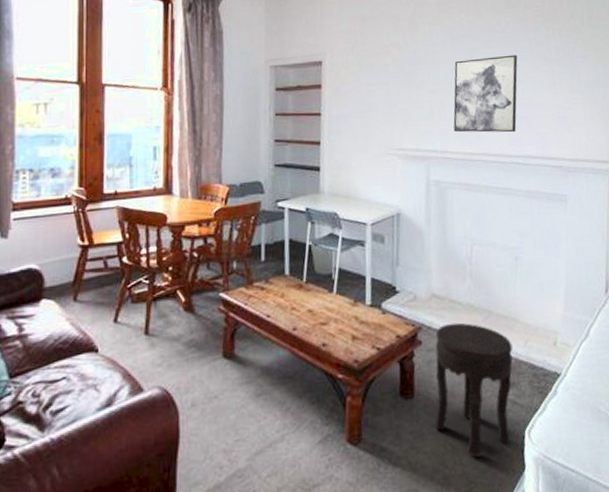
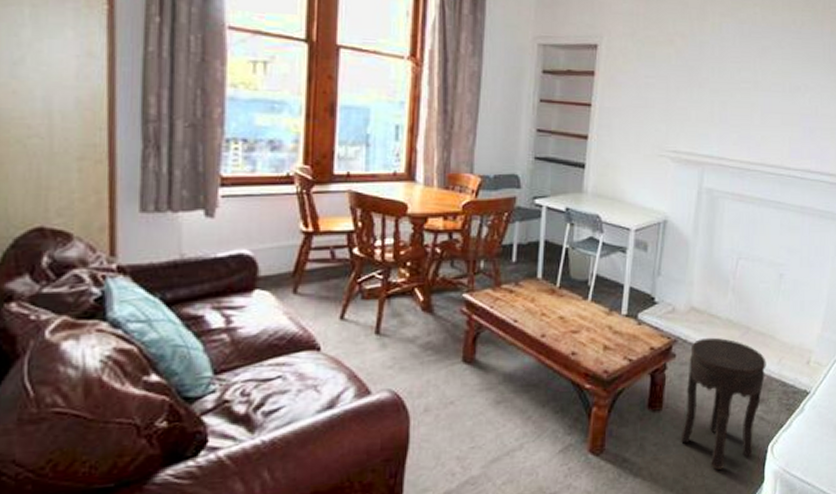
wall art: present [453,55,518,133] -> none [734,58,809,144]

